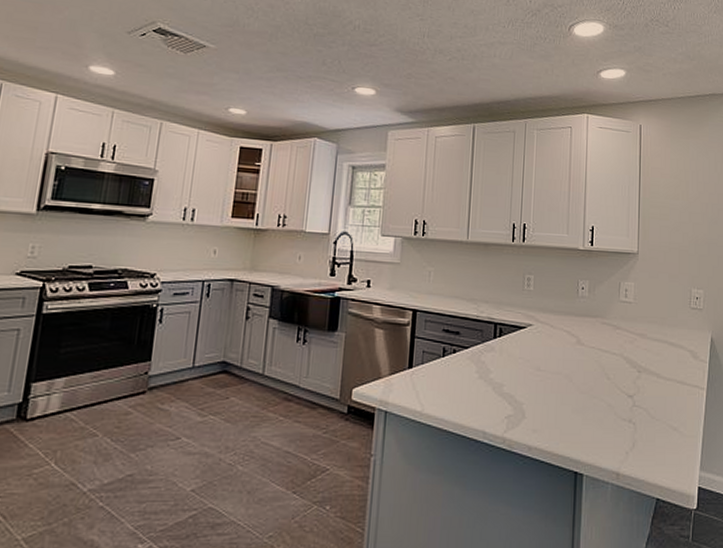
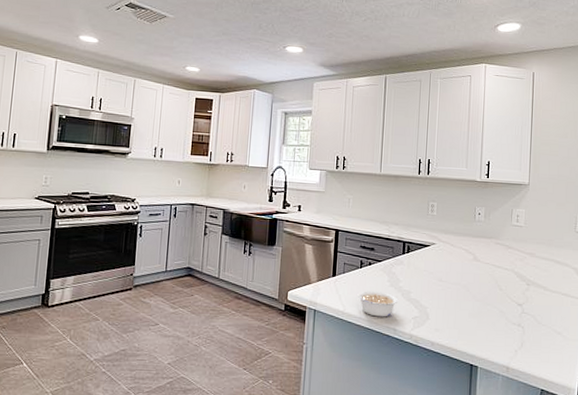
legume: none [439,385,489,418] -> present [357,291,399,317]

